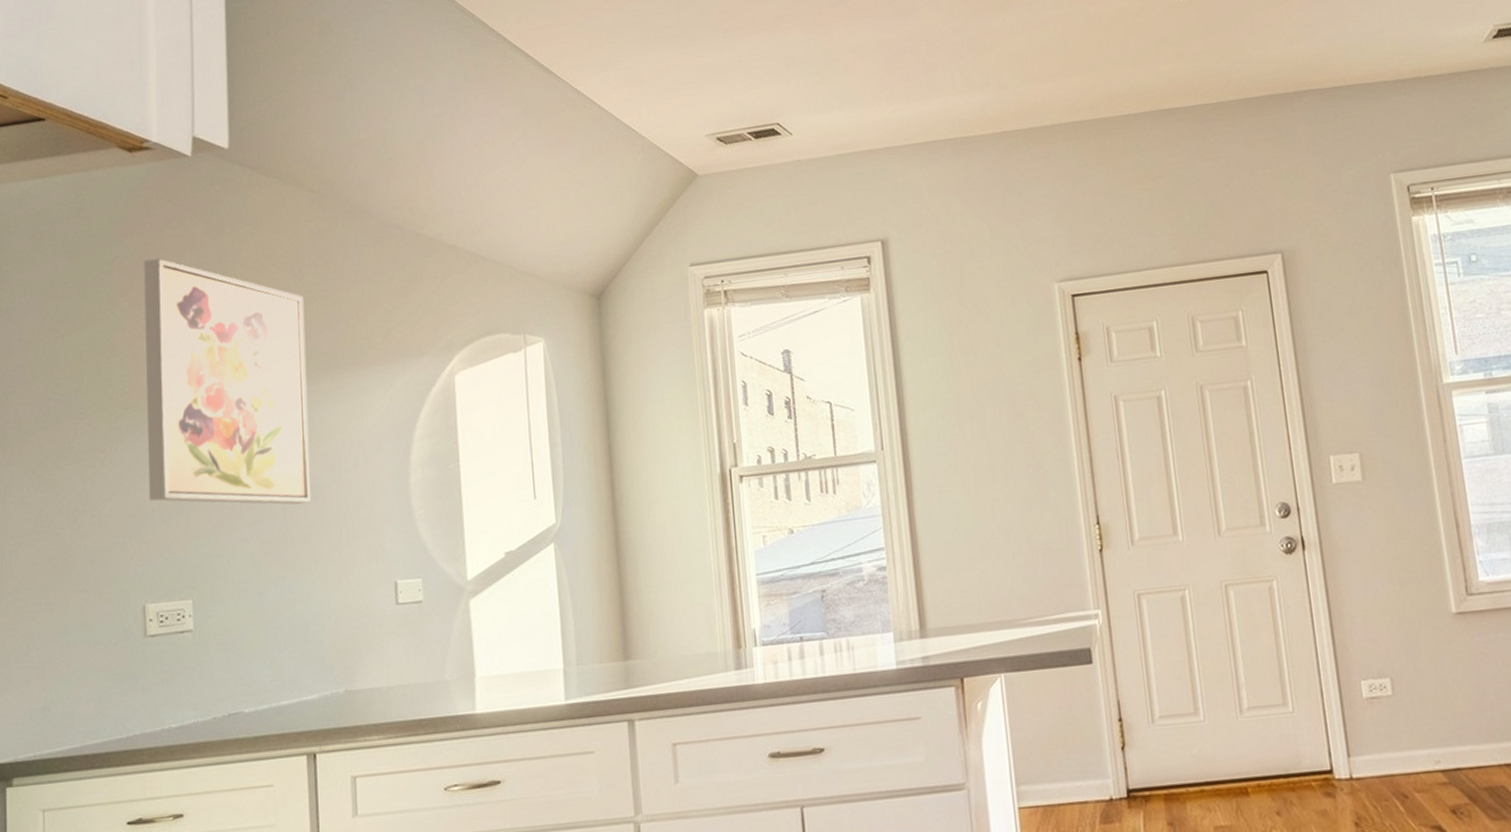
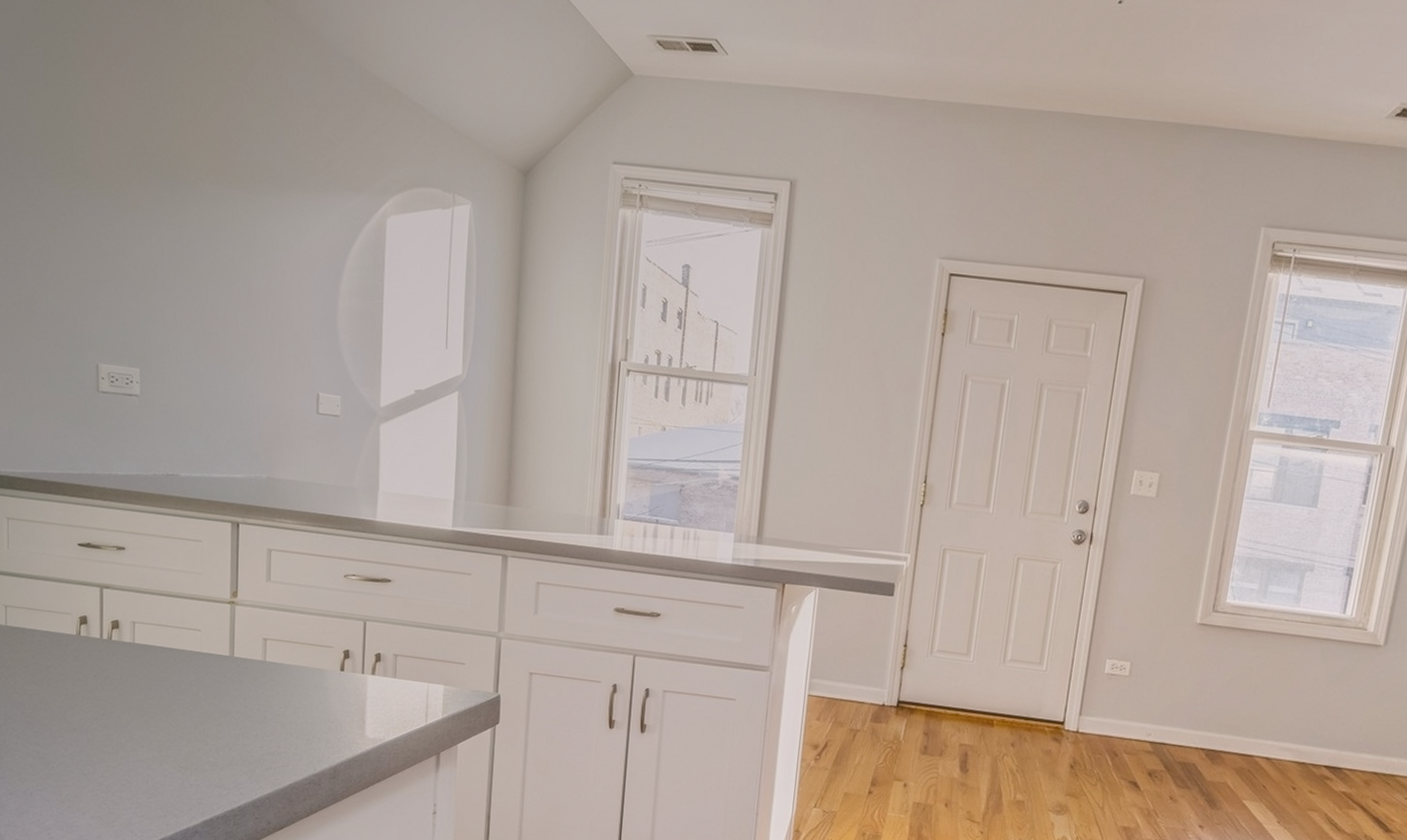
wall art: present [144,258,311,505] -> none [105,35,255,306]

